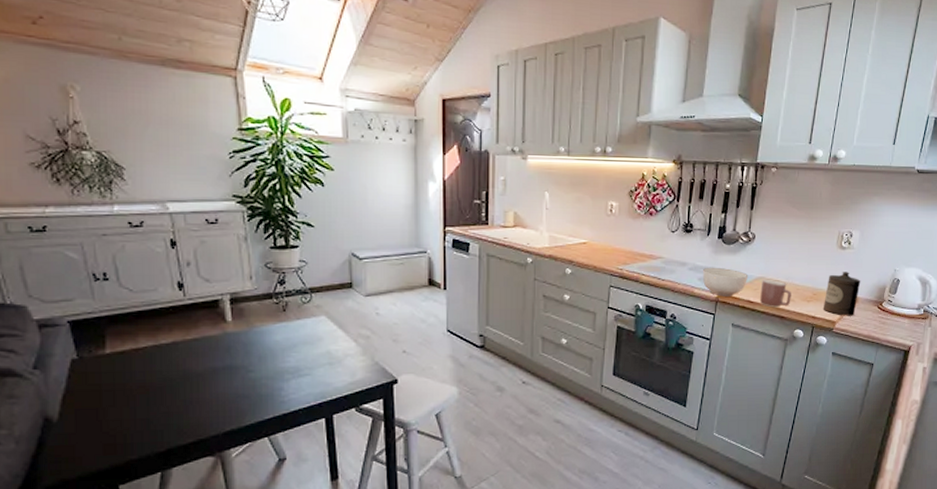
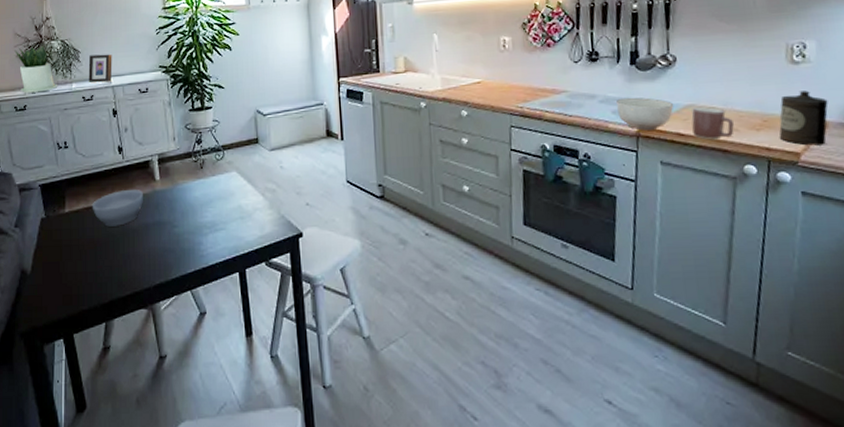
planter: none [26,153,93,212] -> present [15,45,58,93]
picture frame: none [136,174,170,208] -> present [88,54,113,83]
bowl: none [142,331,212,370] -> present [92,190,144,227]

